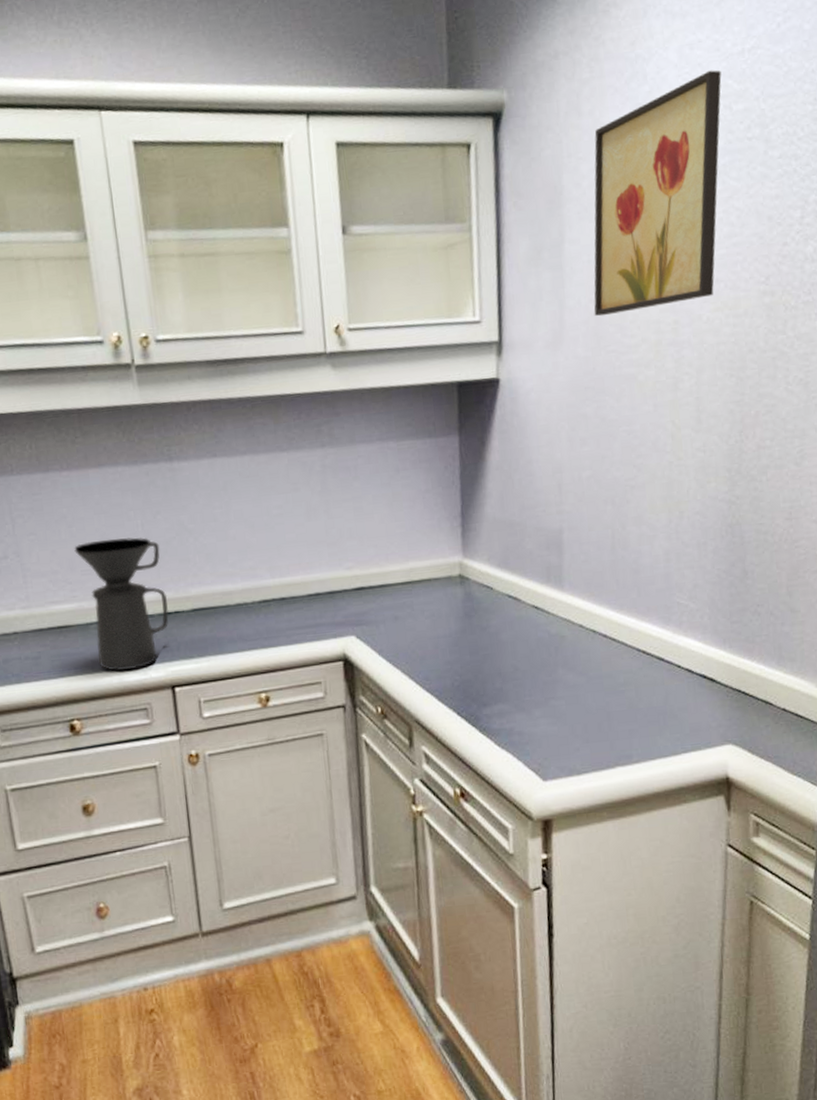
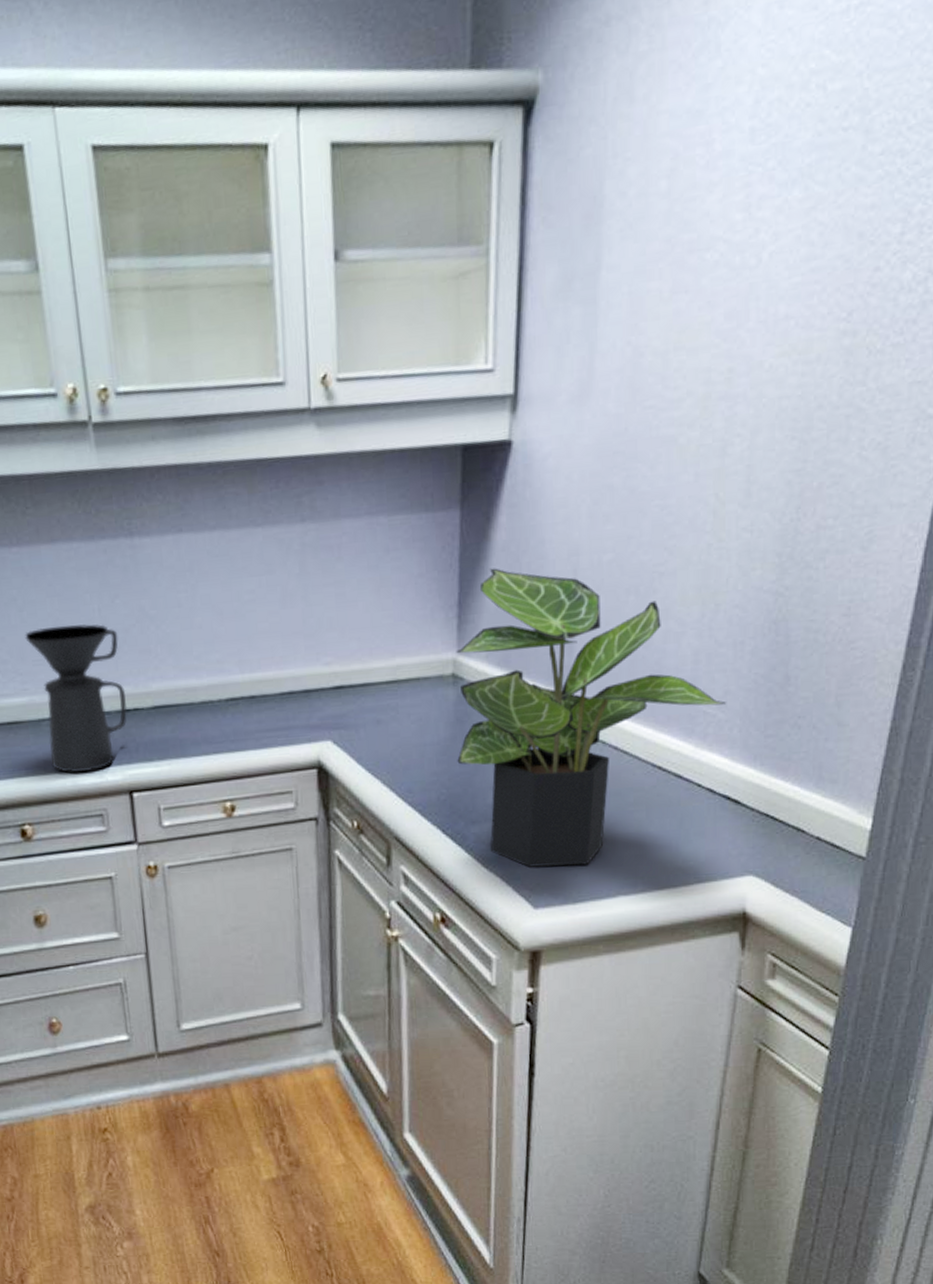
potted plant: none [461,484,697,744] -> present [456,568,727,867]
wall art: present [594,70,722,317] -> none [631,36,817,364]

